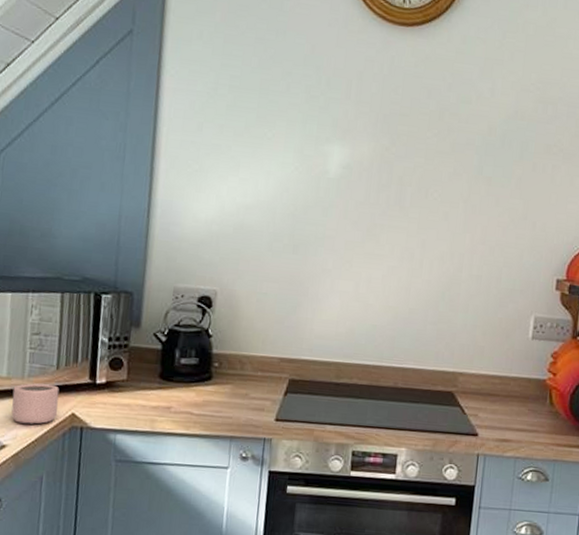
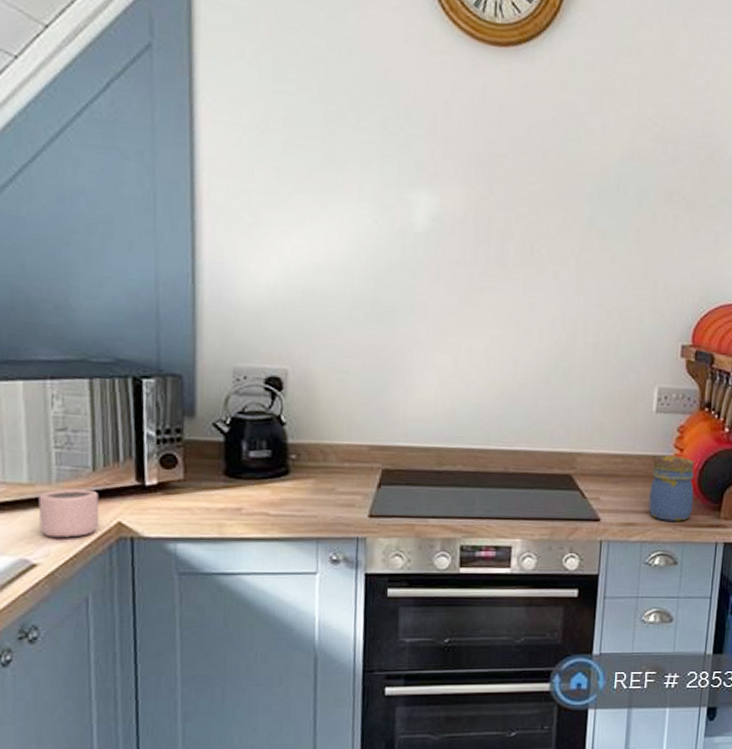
jar: none [523,379,567,441] -> present [648,456,695,521]

